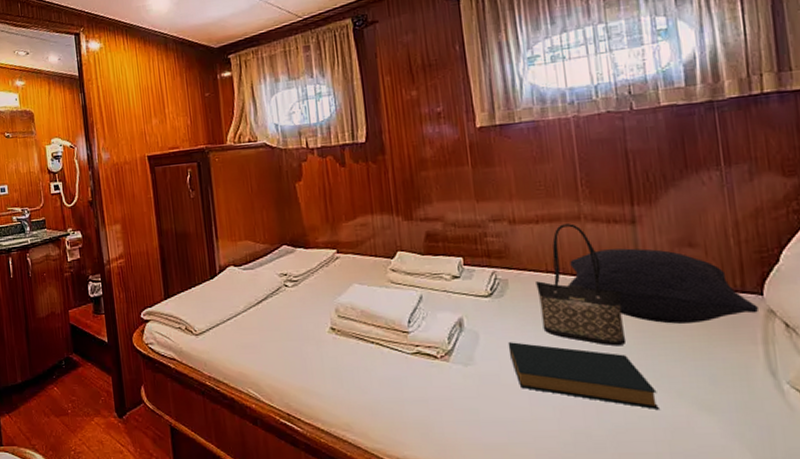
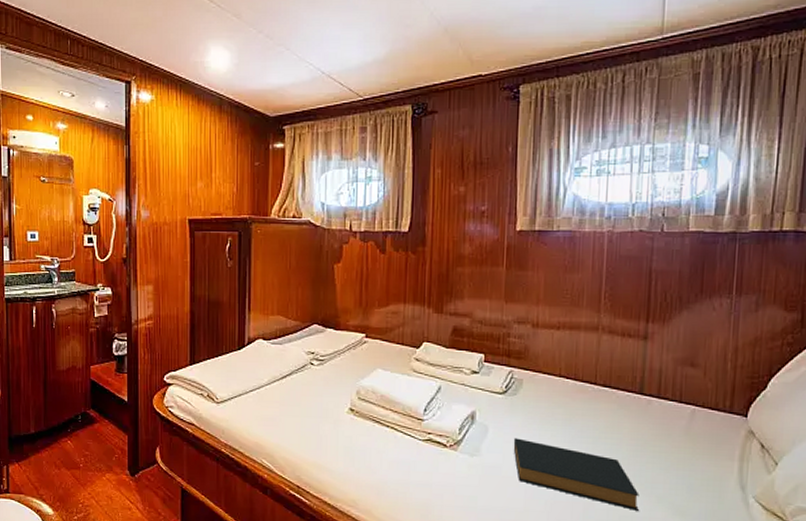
tote bag: present [536,223,625,345] -> none [548,333,625,450]
pillow: present [568,248,760,324] -> none [576,361,742,436]

